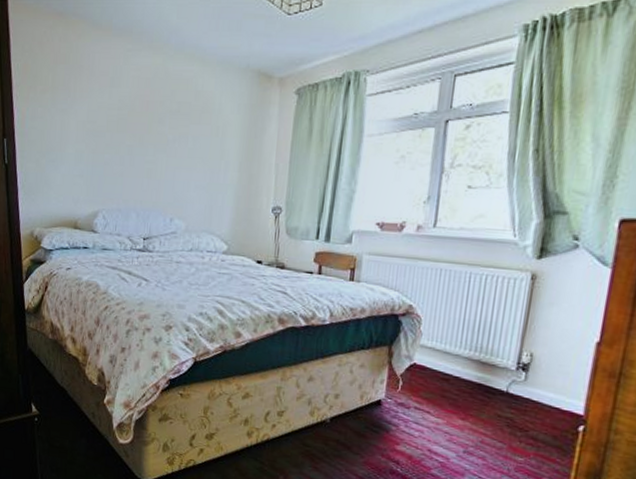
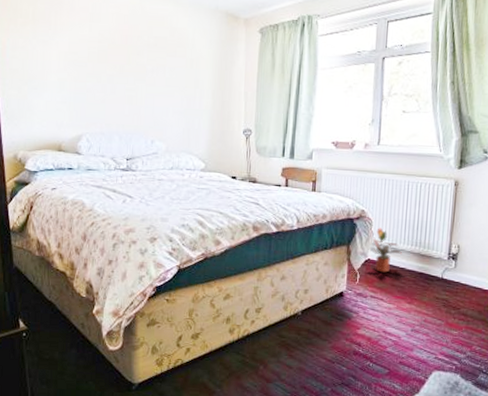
potted plant: none [414,327,457,381] -> present [368,228,402,273]

